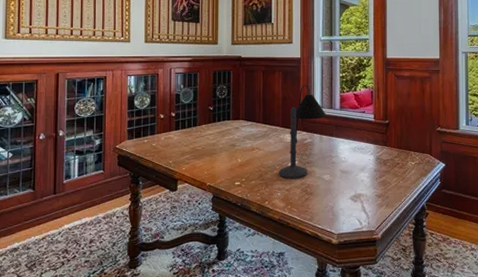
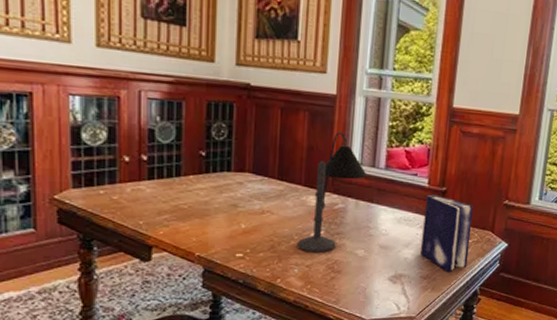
book: none [374,127,413,190] -> present [421,194,473,272]

